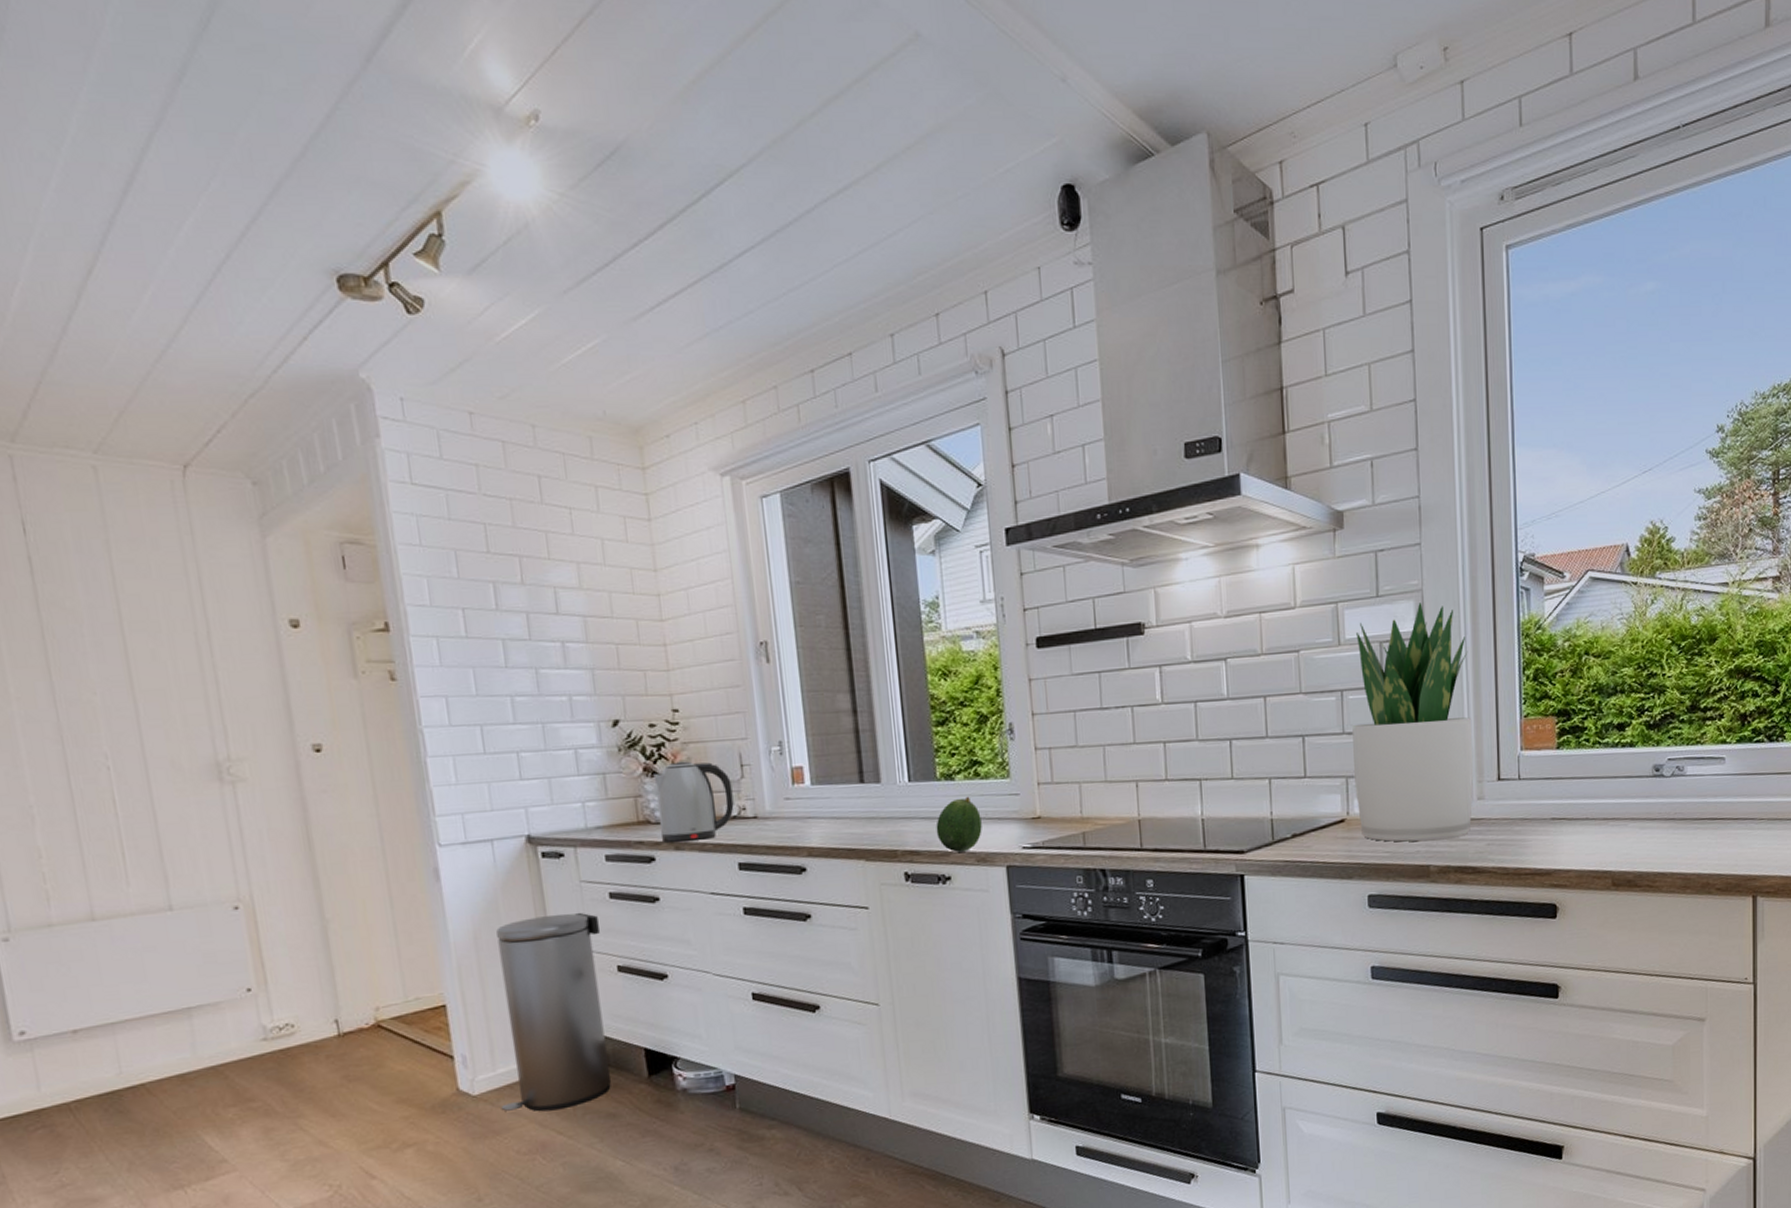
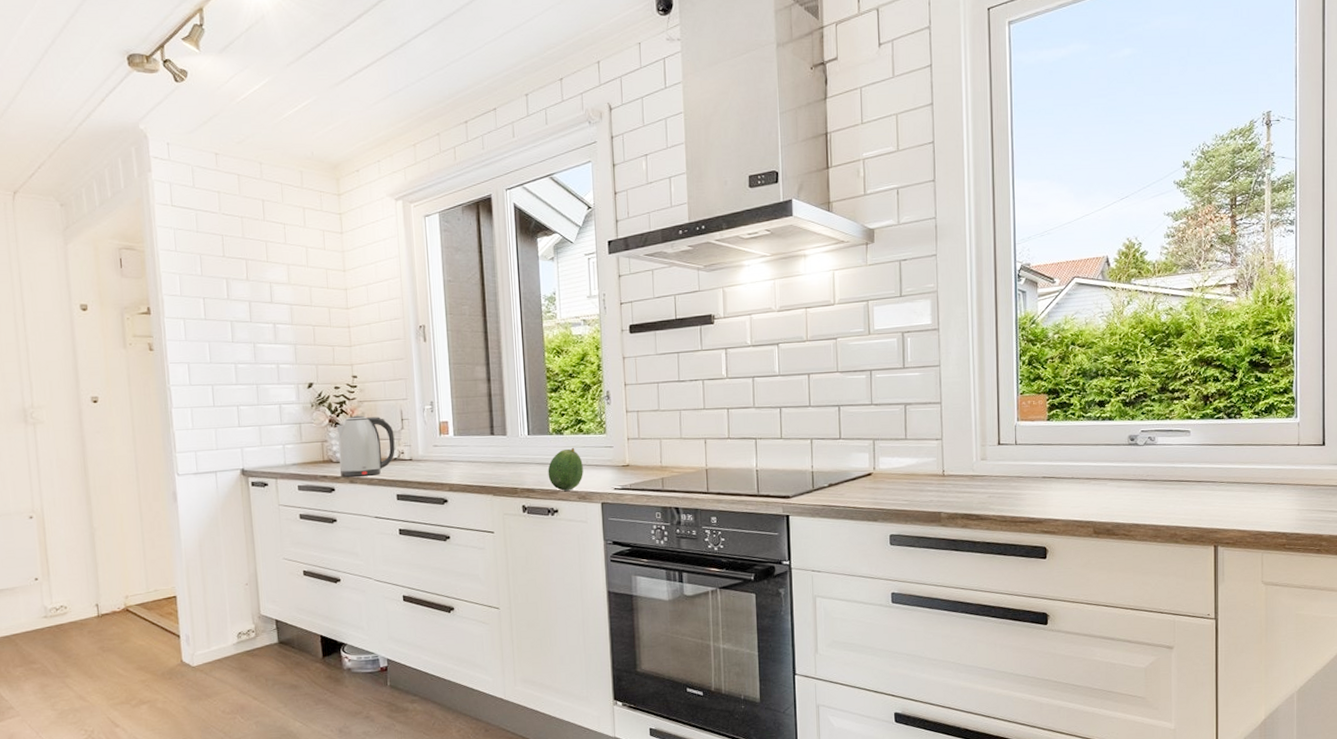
pedal bin: present [496,912,611,1112] -> none [212,528,295,681]
planter: present [1352,602,1474,842] -> none [879,301,978,493]

